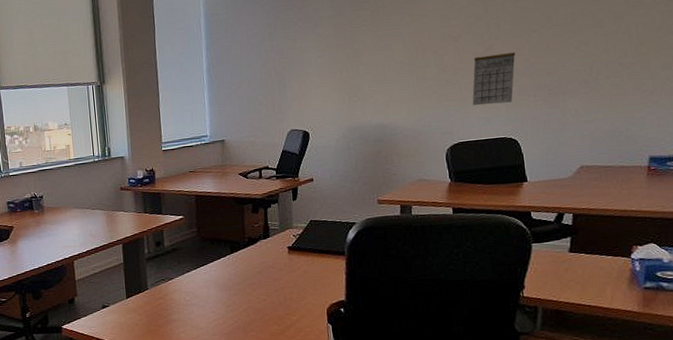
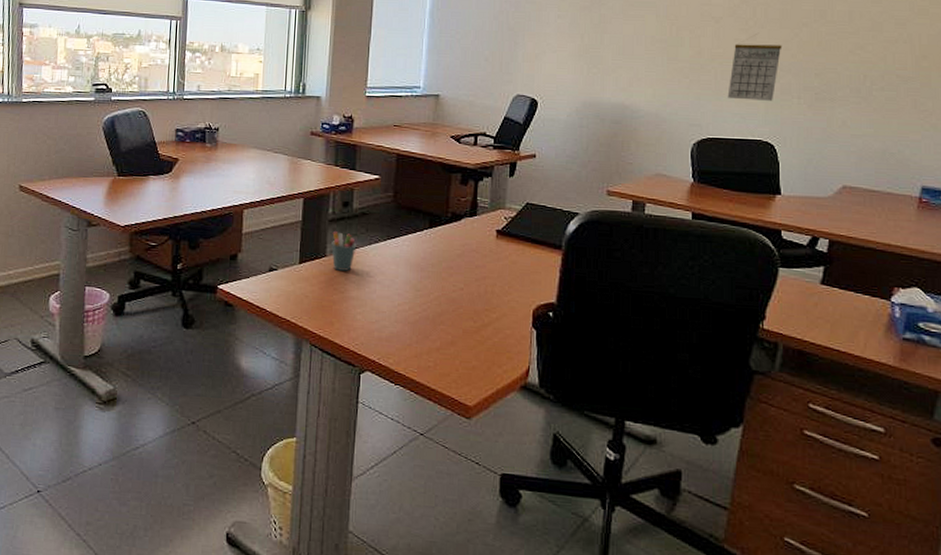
pen holder: none [150,267,172,300] -> present [331,231,357,271]

